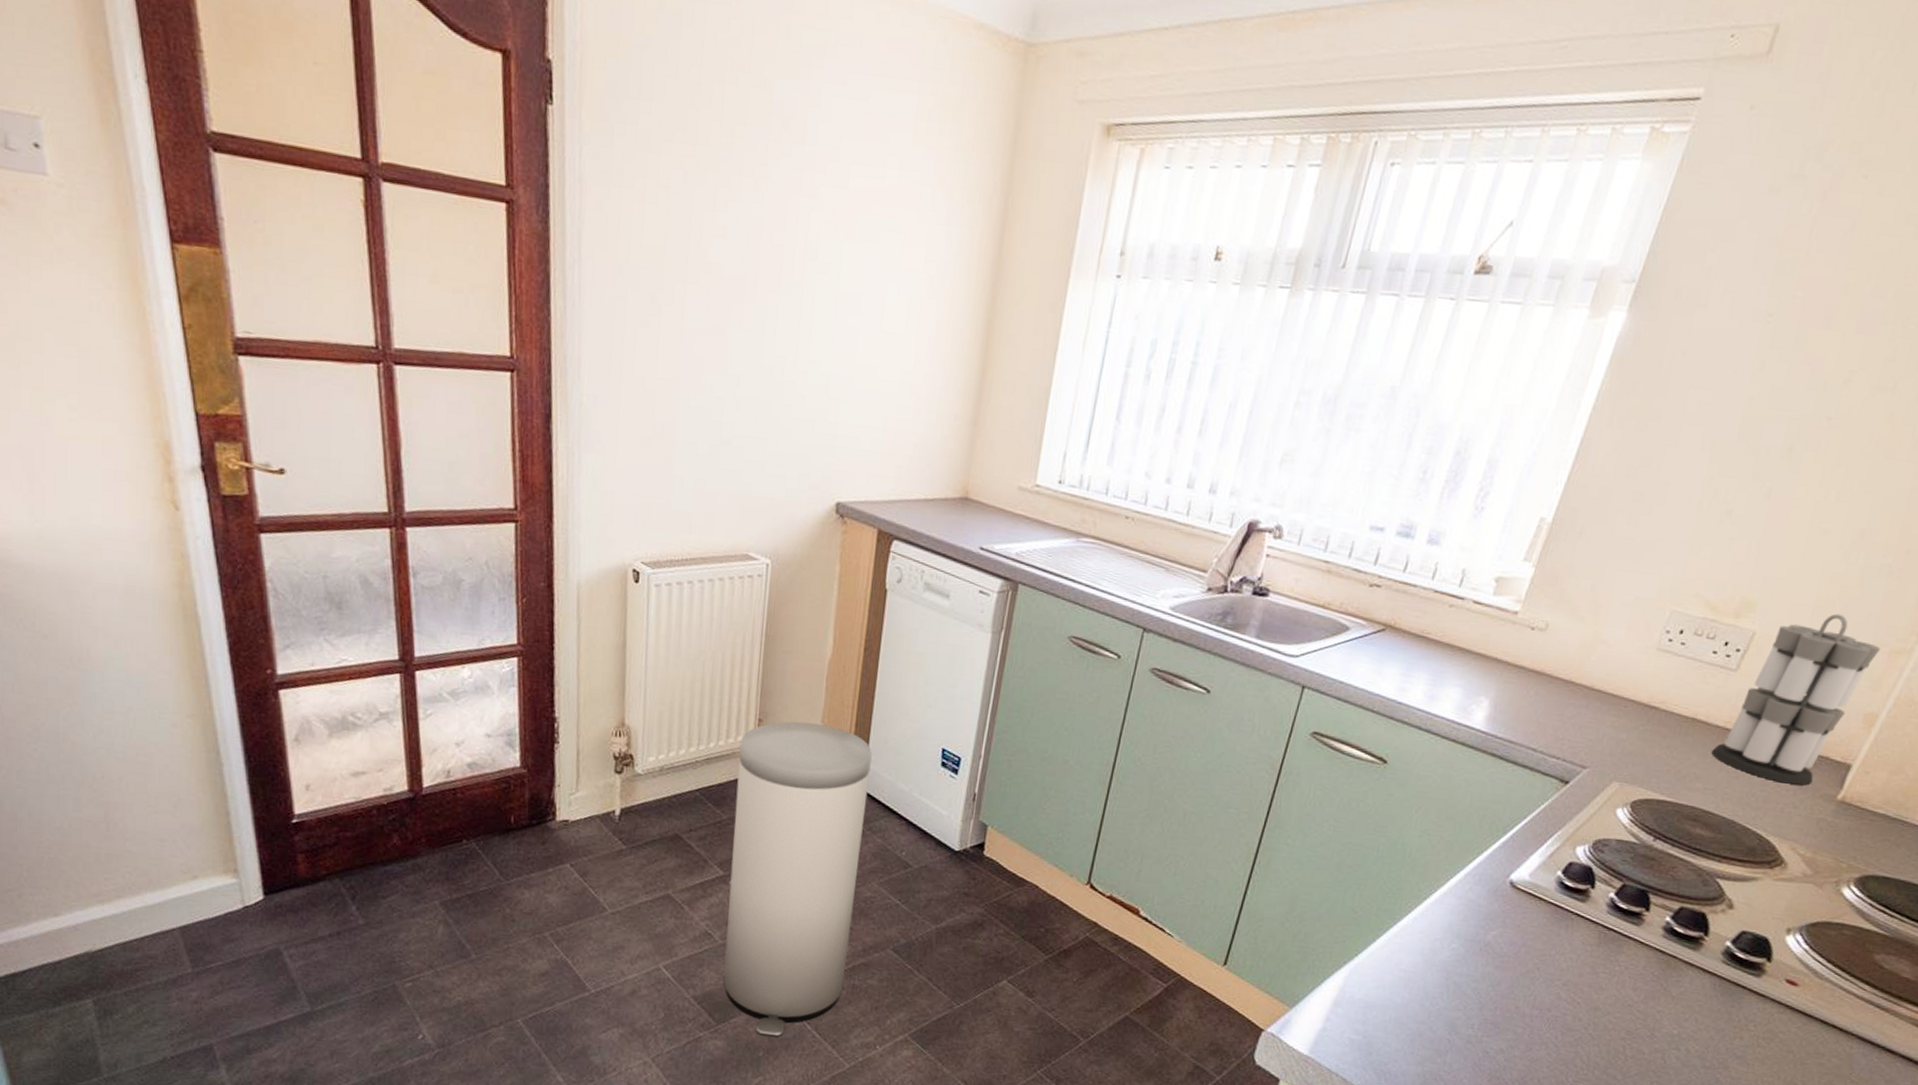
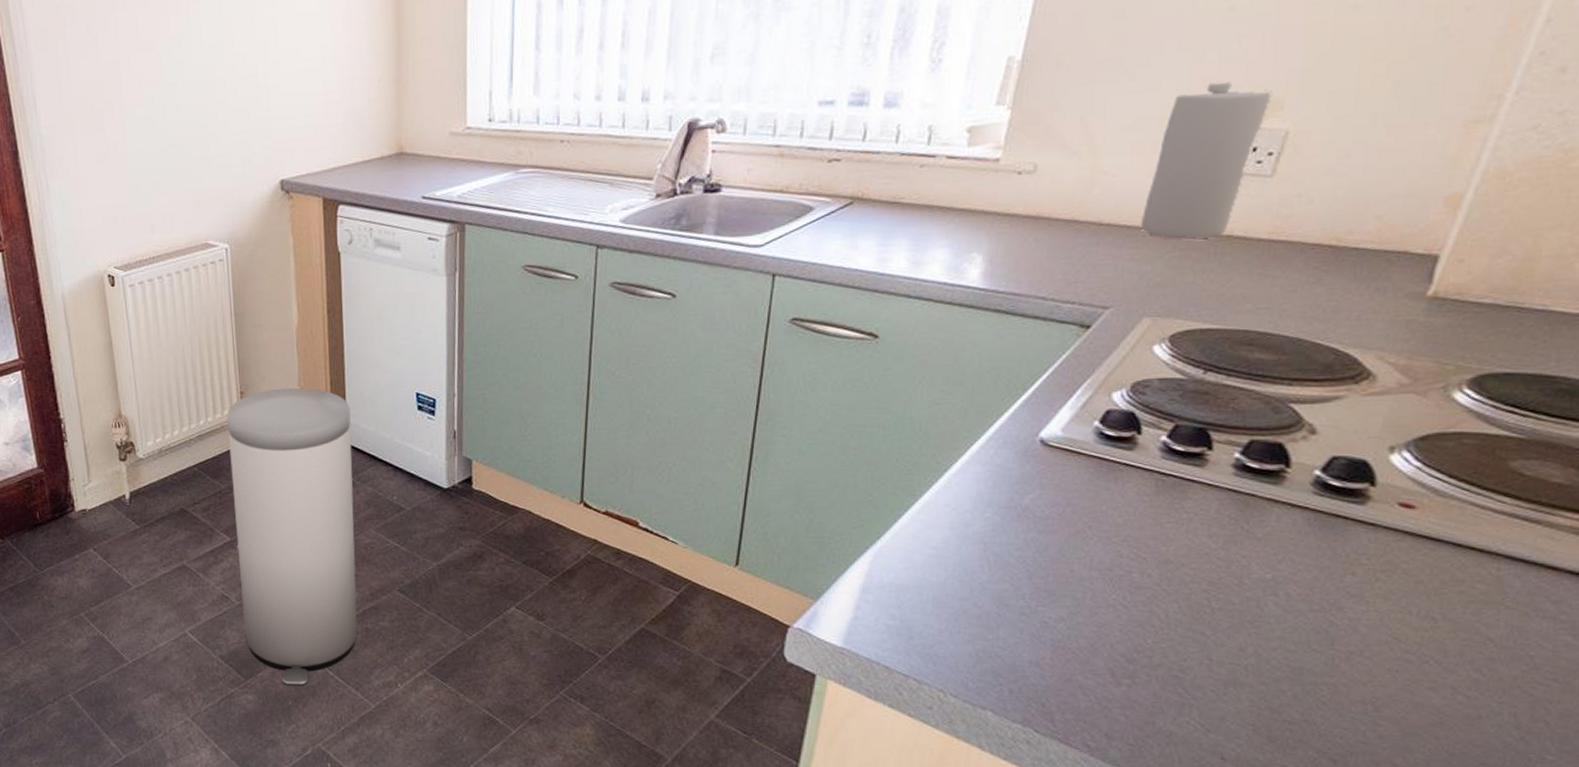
paper towel holder: none [1624,575,1749,718] -> present [1140,80,1273,239]
spice rack: present [1712,613,1881,786] -> none [1258,92,1452,289]

